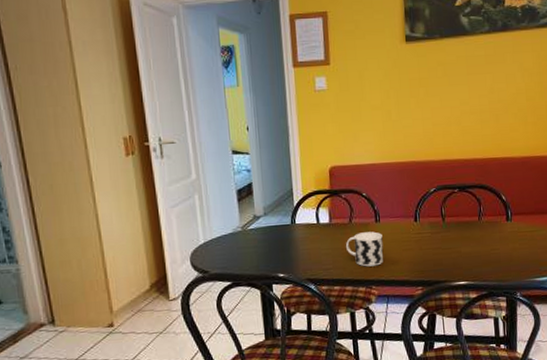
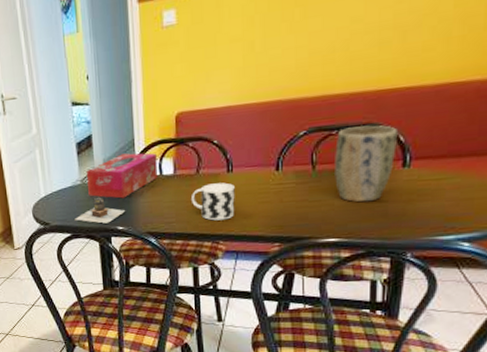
teapot: none [235,244,286,271] -> present [75,196,126,224]
tissue box: none [246,202,315,246] -> present [86,153,158,199]
plant pot: none [458,186,501,250] -> present [335,125,397,203]

